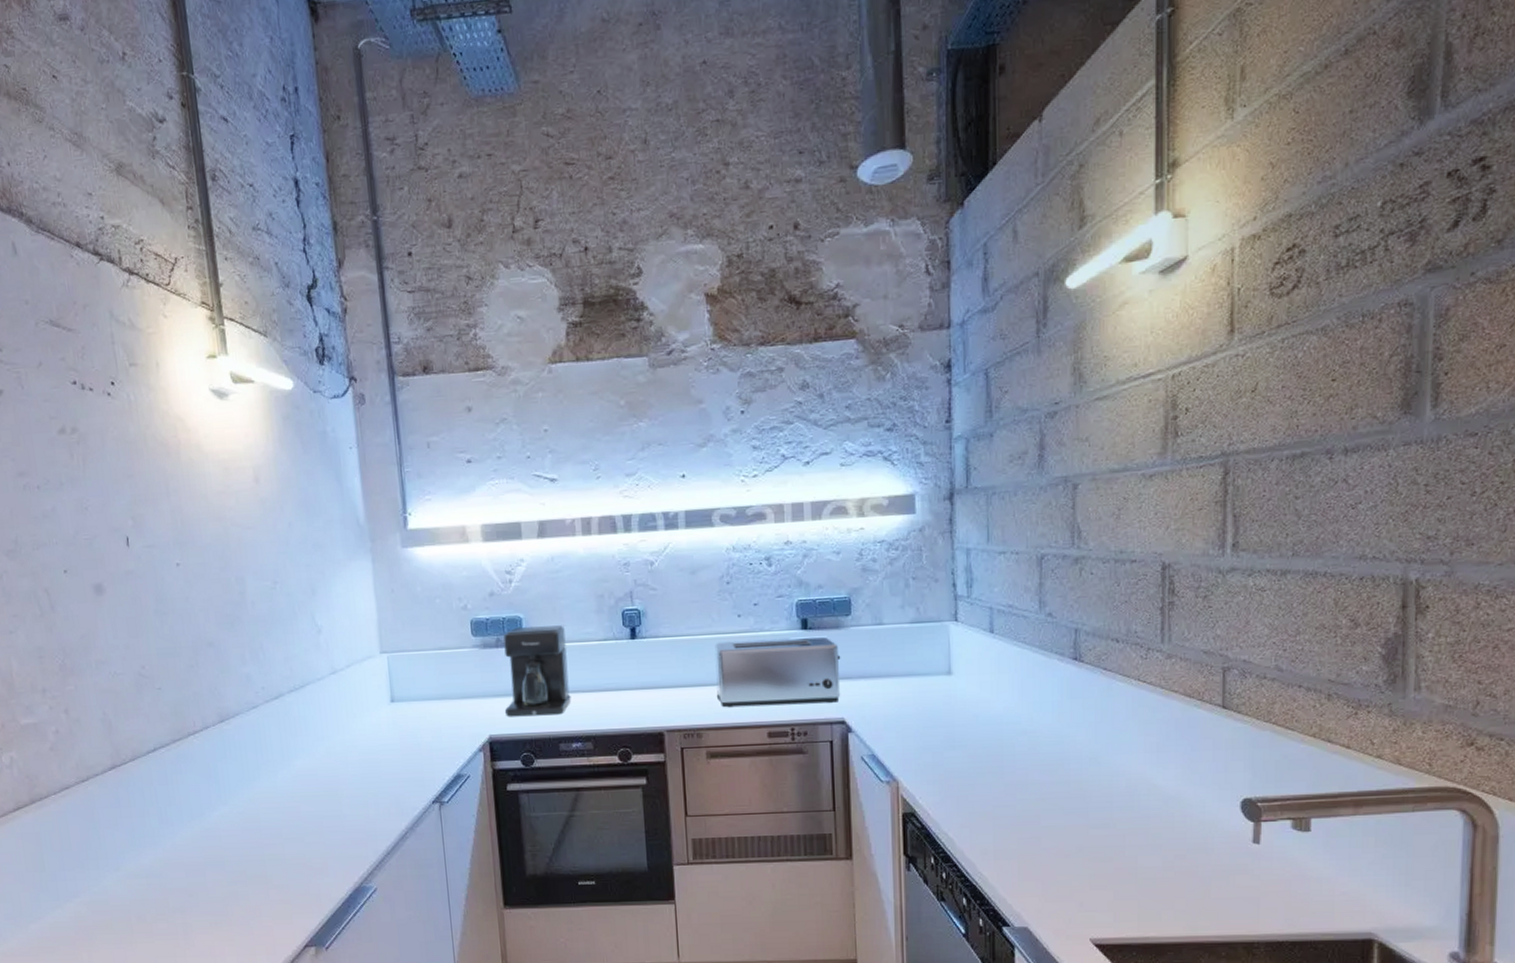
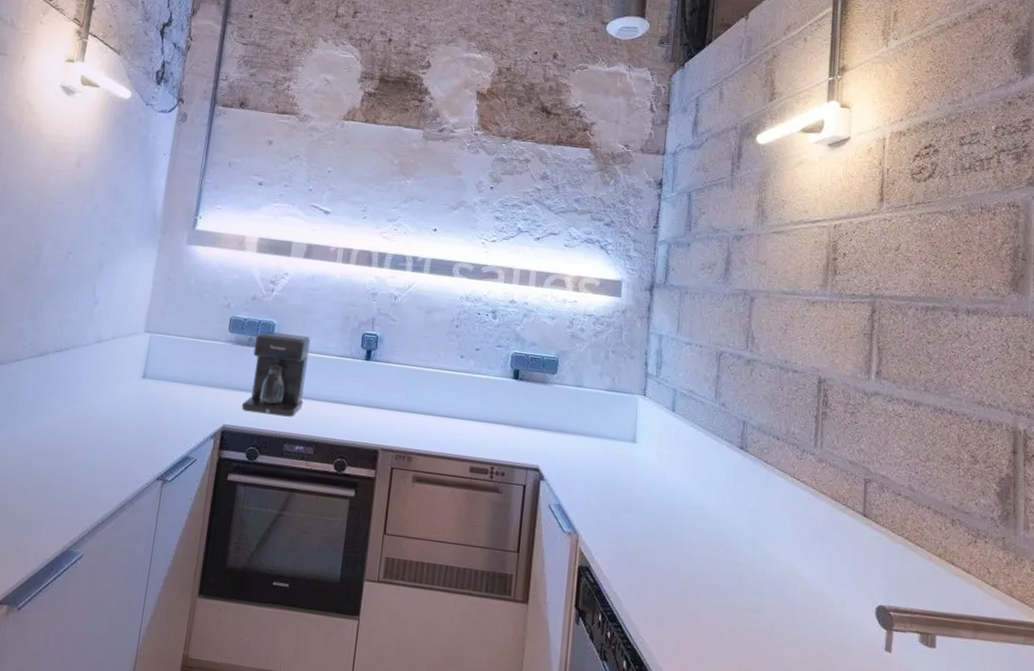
toaster: present [715,637,841,708] -> none [431,377,543,451]

